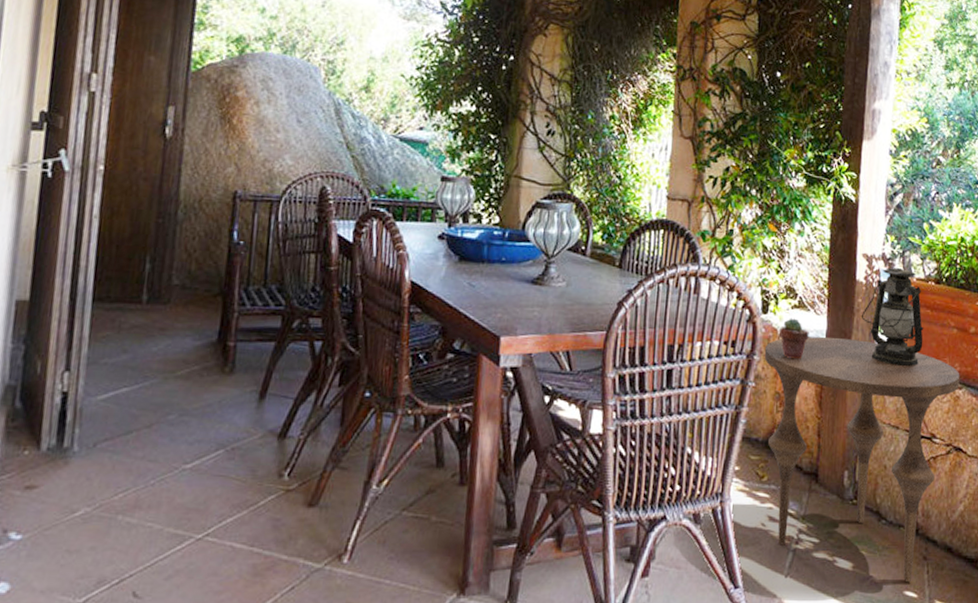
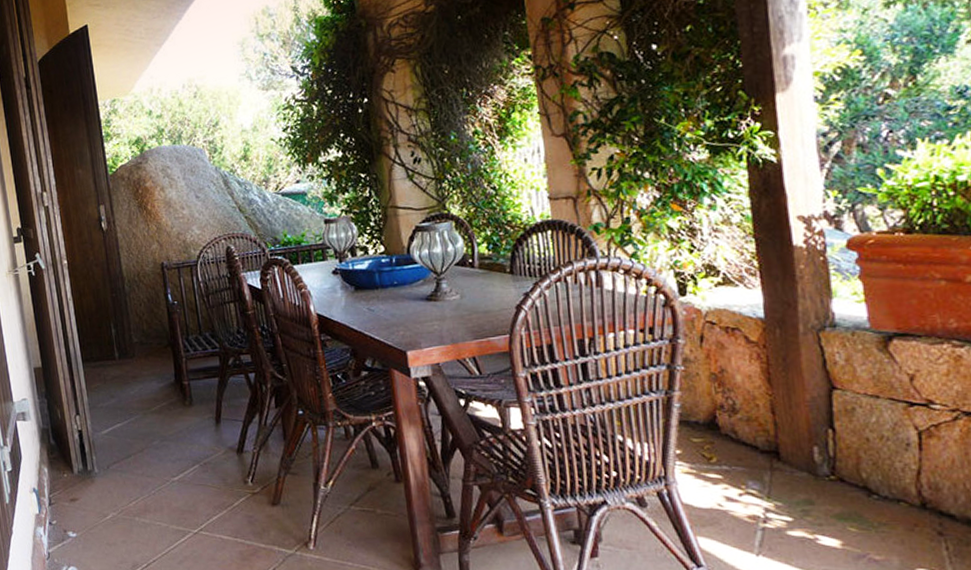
side table: present [764,336,960,583] -> none [689,308,960,560]
potted succulent: present [780,318,809,360] -> none [704,296,742,338]
lantern: present [861,268,924,367] -> none [806,224,899,331]

